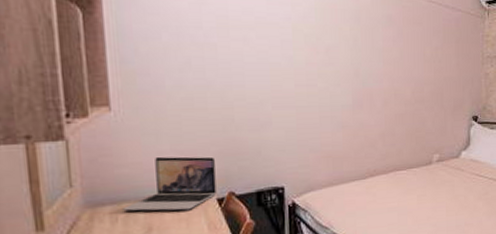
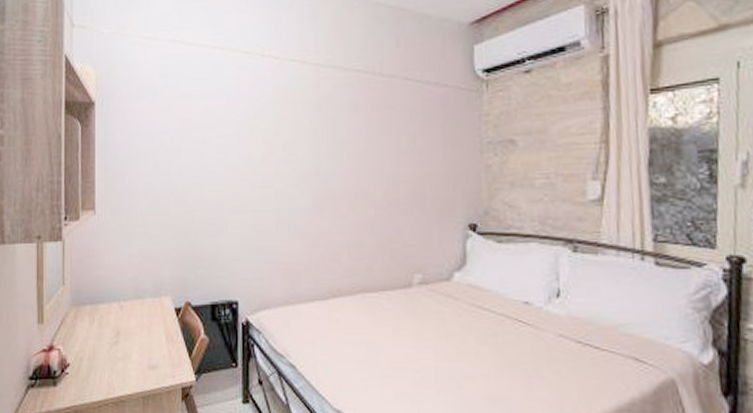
laptop: present [123,156,217,211] -> none [99,260,175,318]

